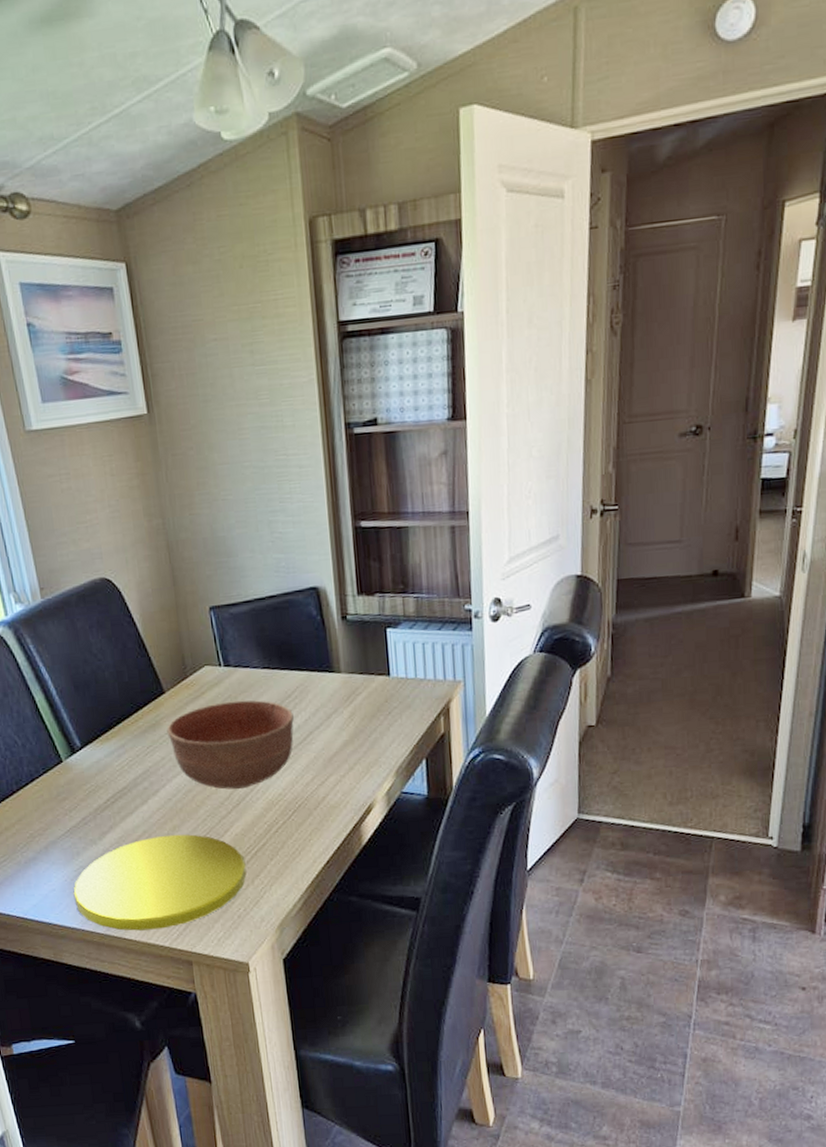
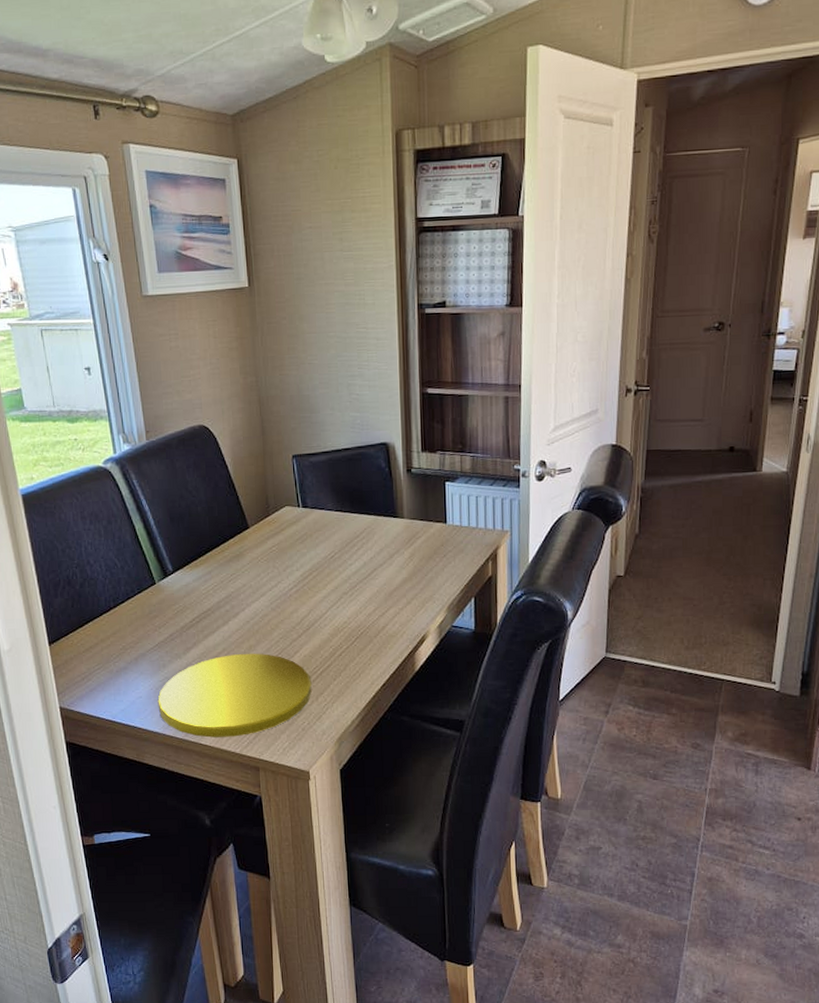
bowl: present [167,700,294,790] -> none [249,538,361,616]

